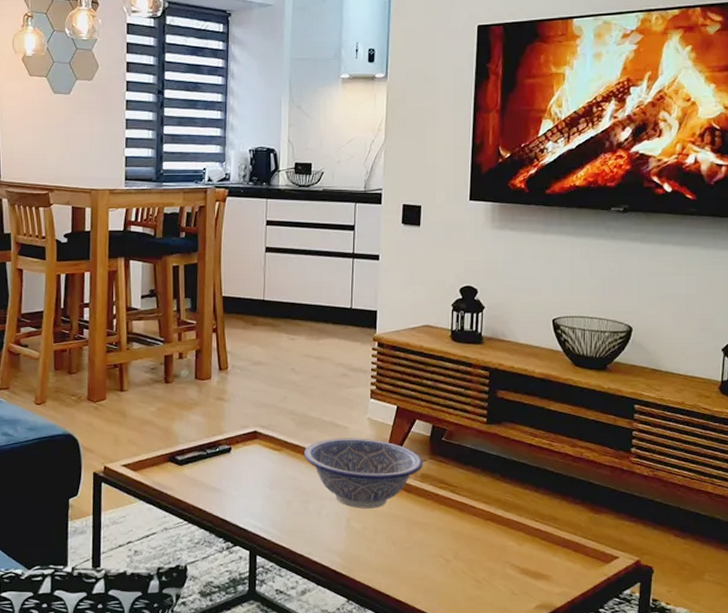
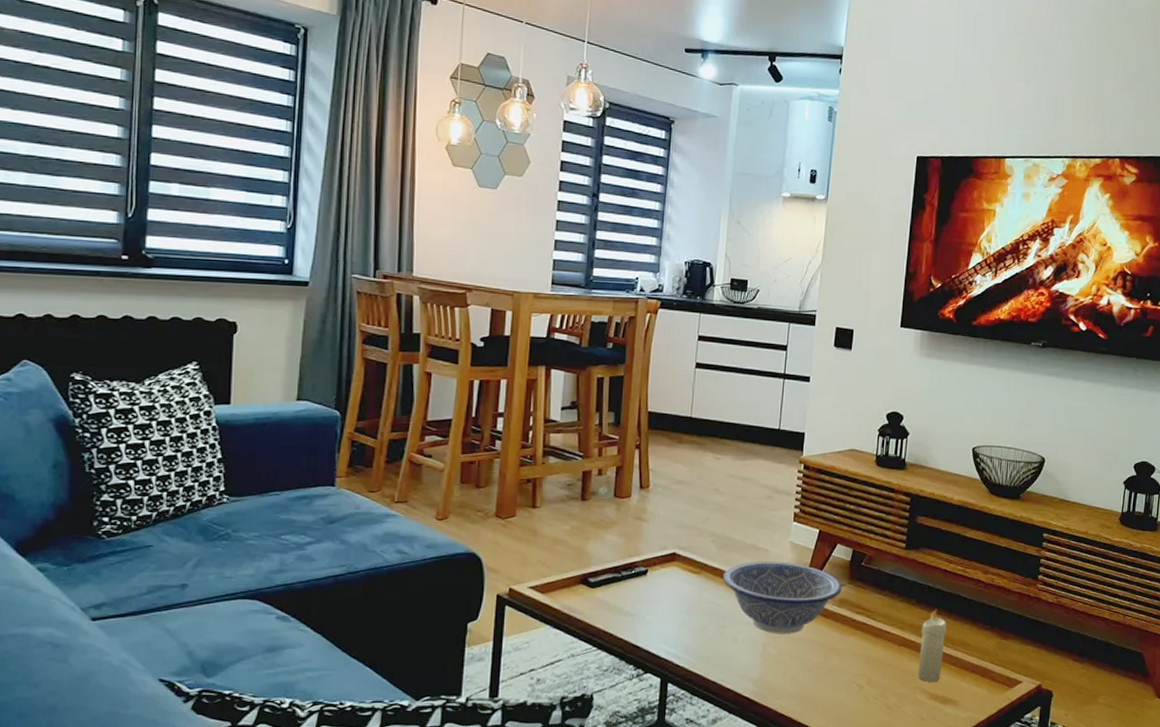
candle: none [506,483,535,557] -> present [917,609,947,683]

